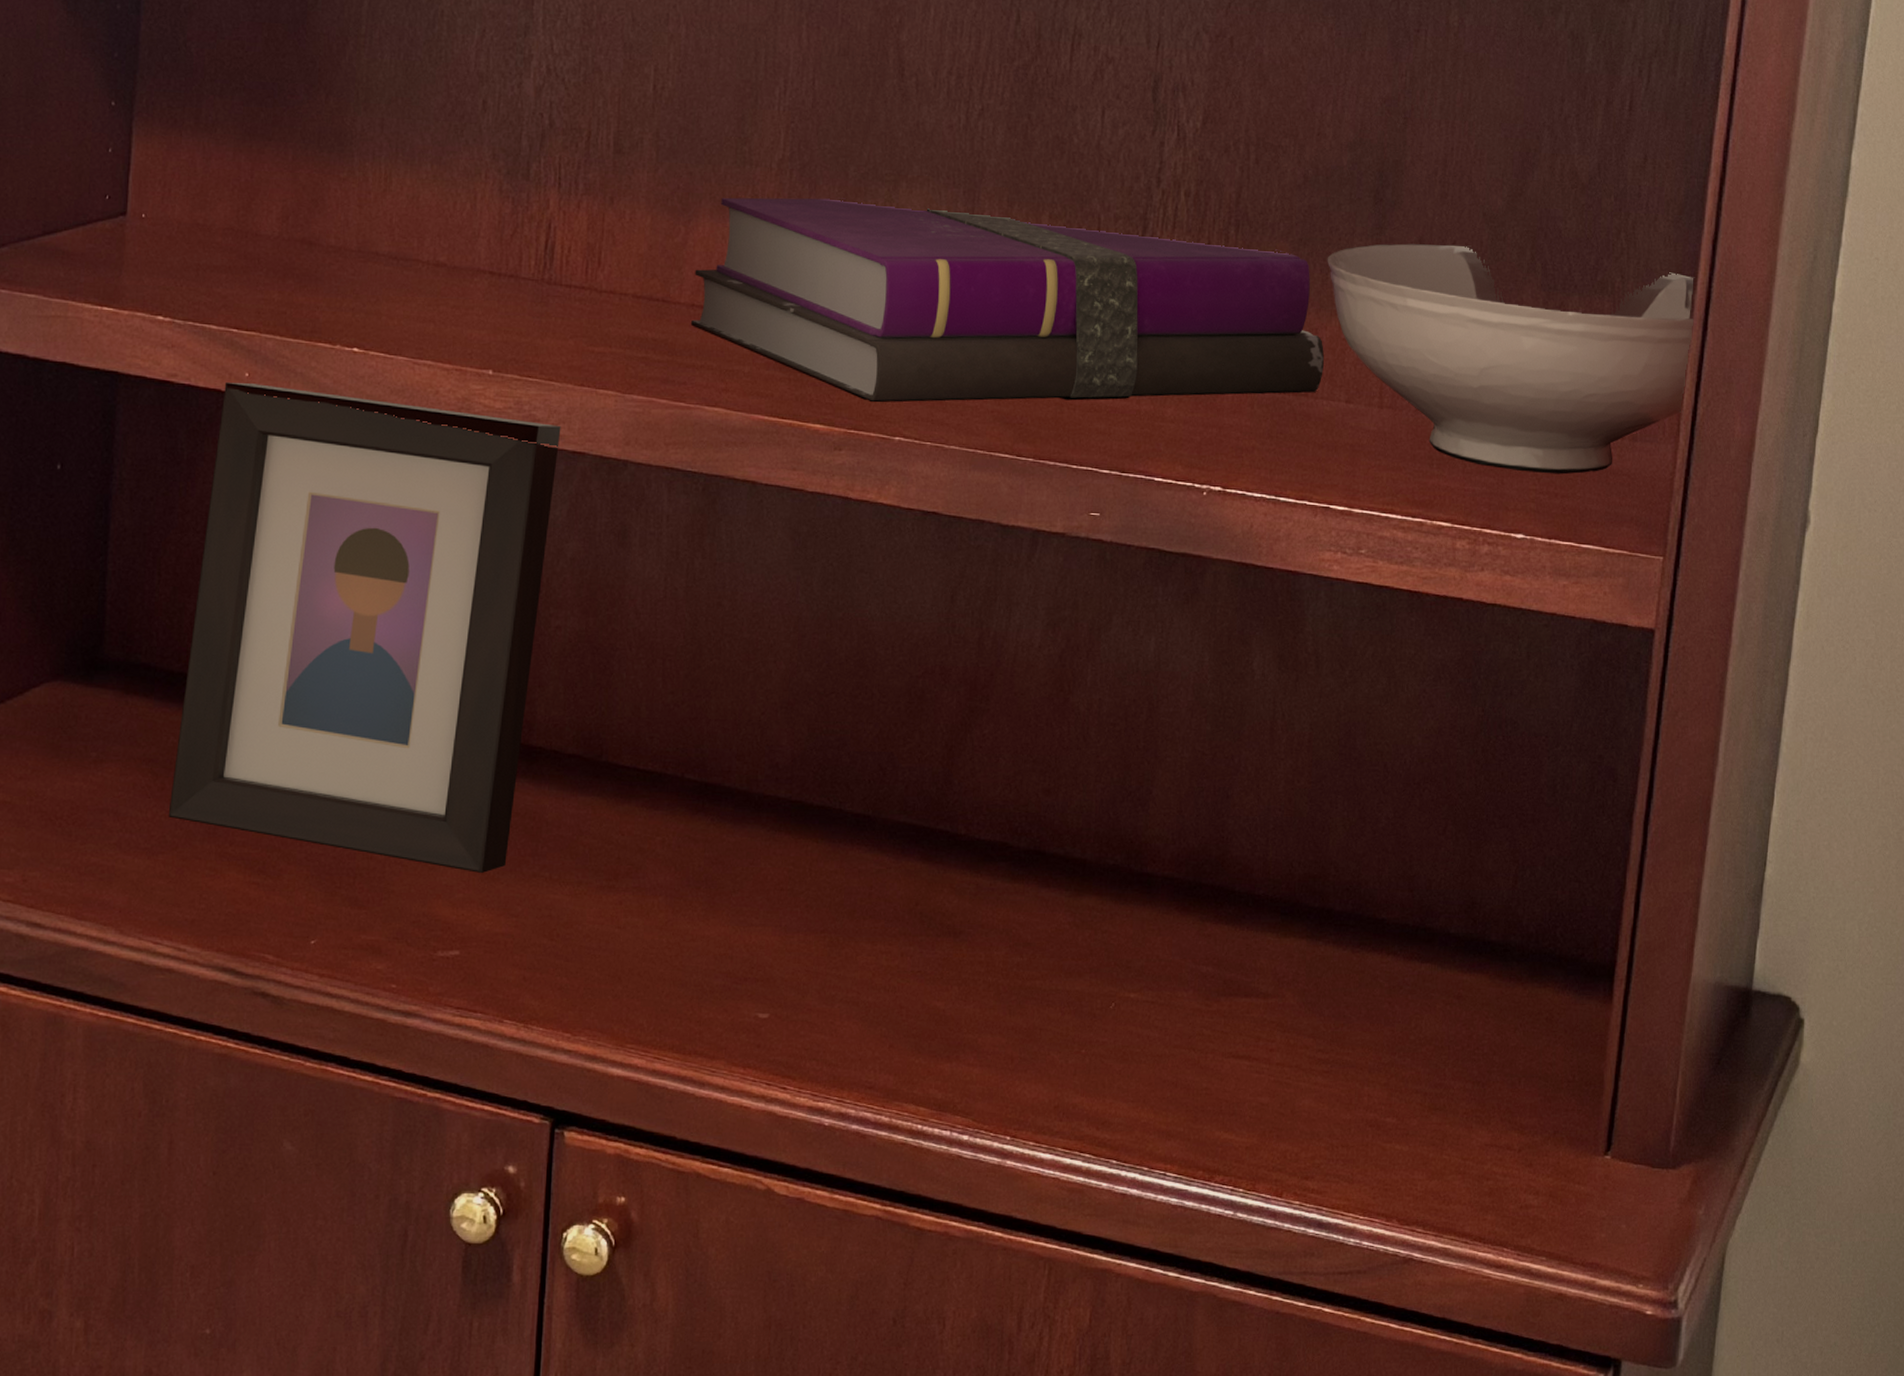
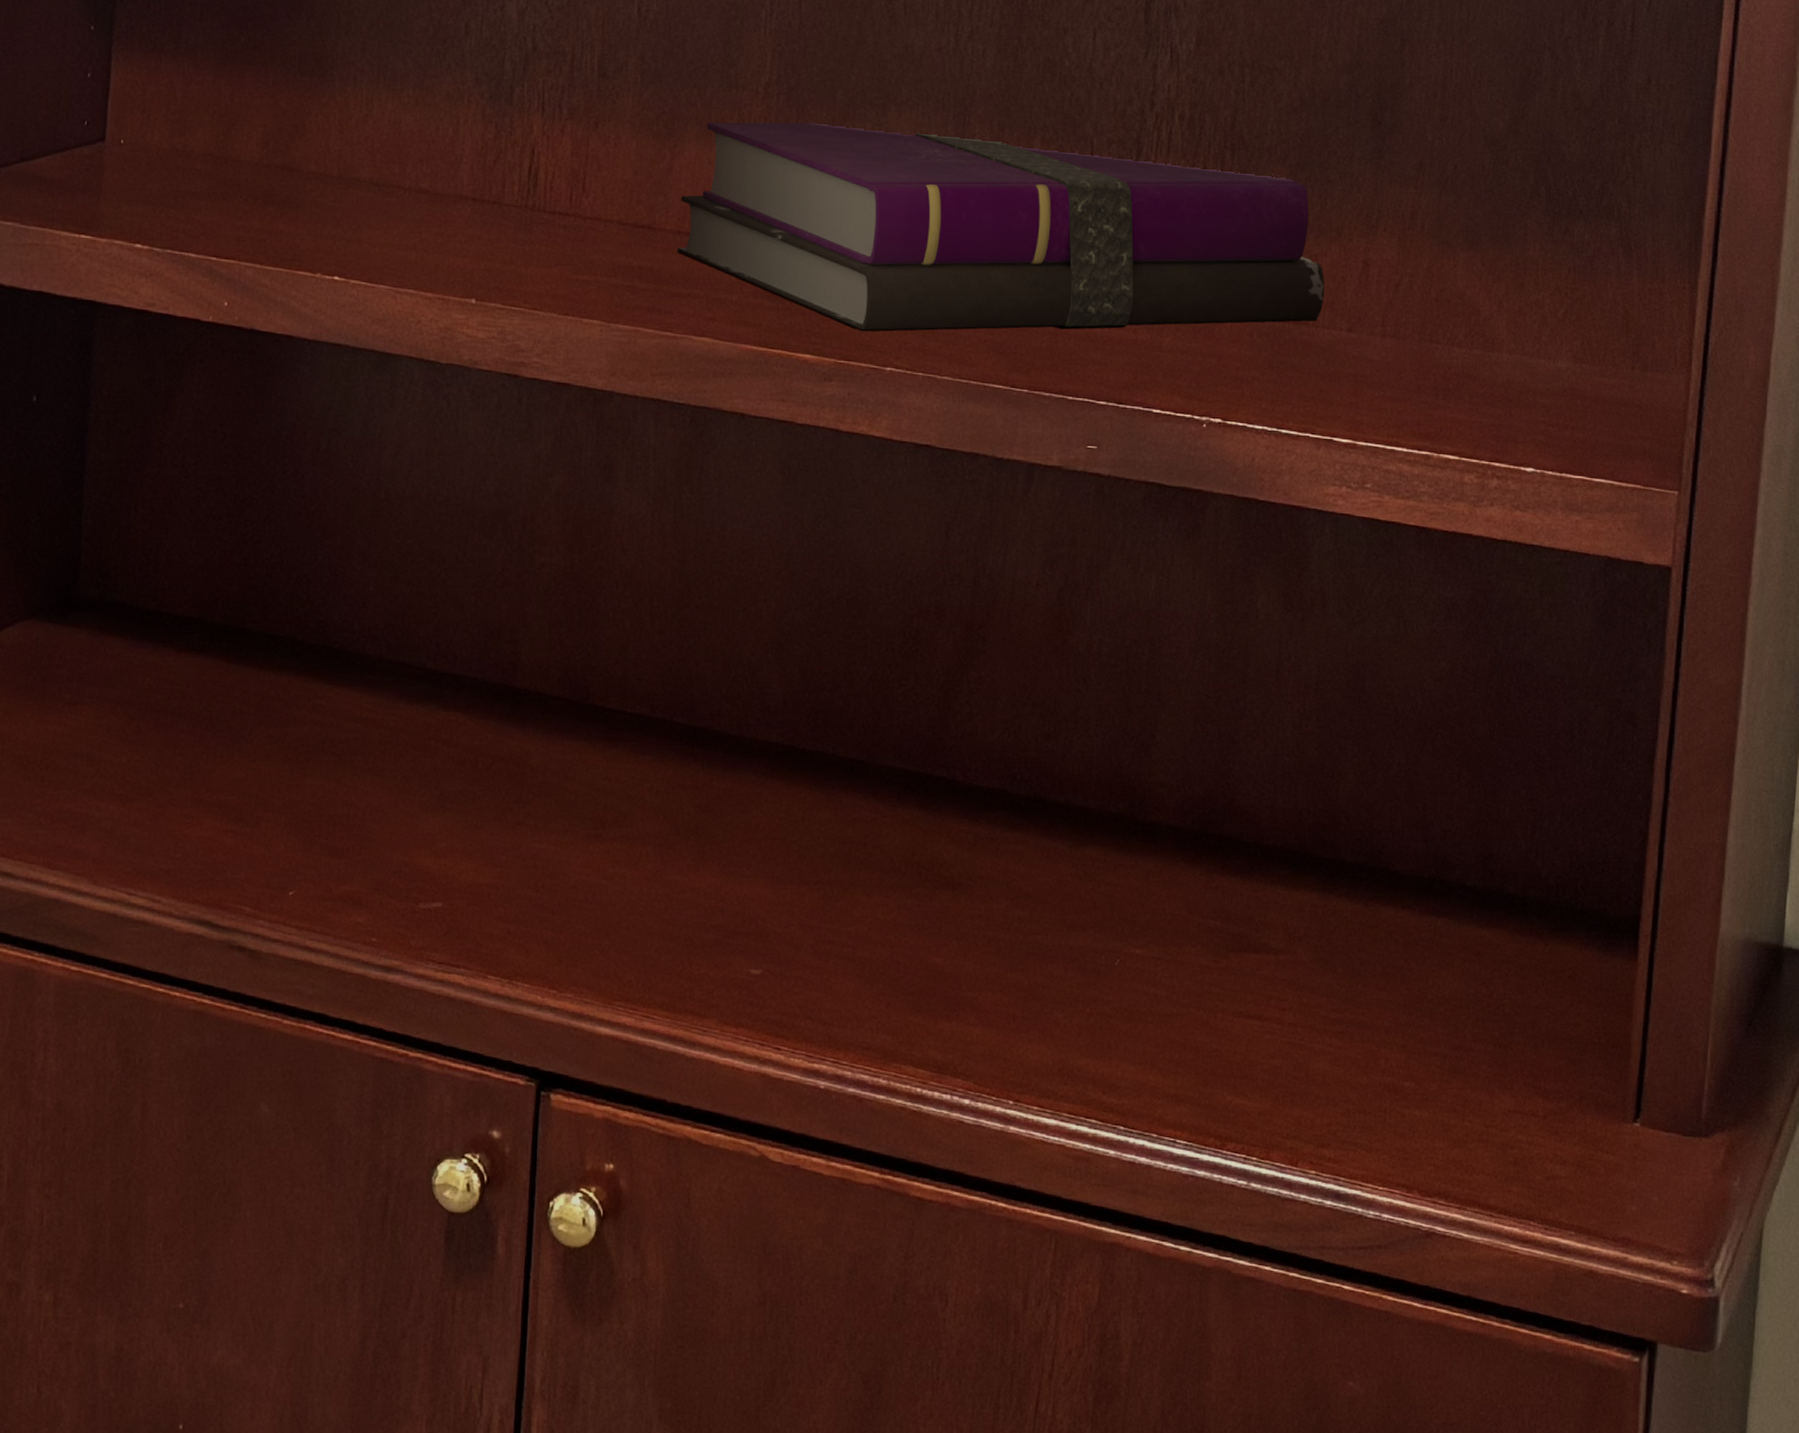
picture frame: present [168,382,561,873] -> none [143,312,546,821]
decorative bowl: present [1327,243,1693,475] -> none [1325,167,1703,406]

